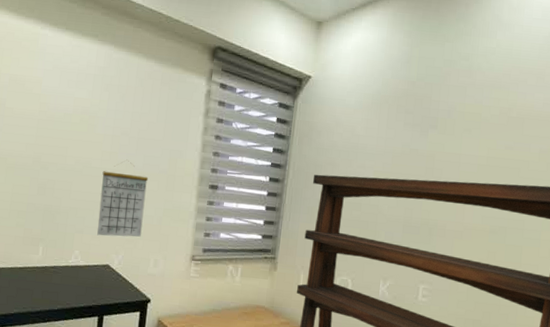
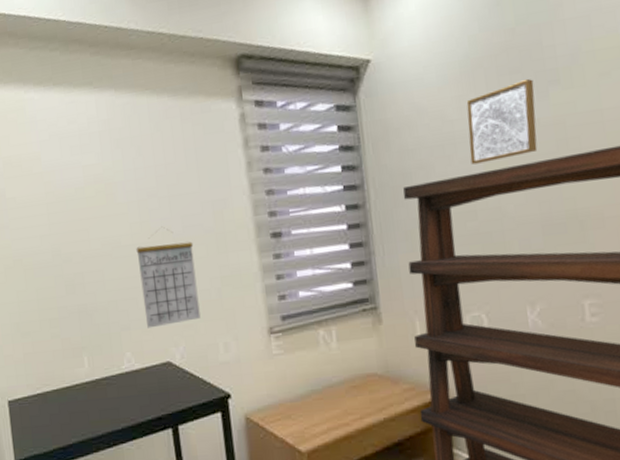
wall art: none [365,120,420,173] -> present [466,79,538,165]

